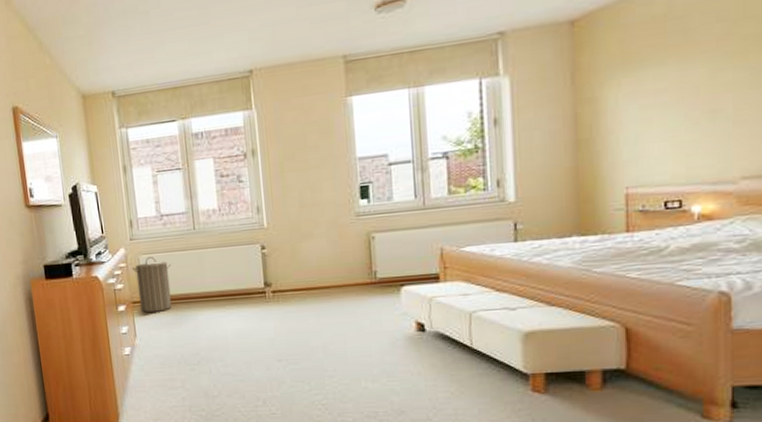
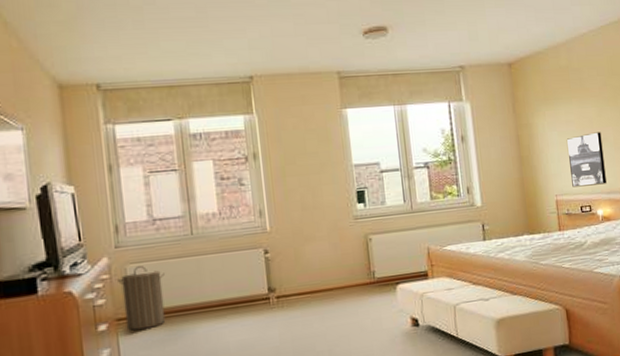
wall art: none [651,100,713,177] -> present [566,132,607,188]

